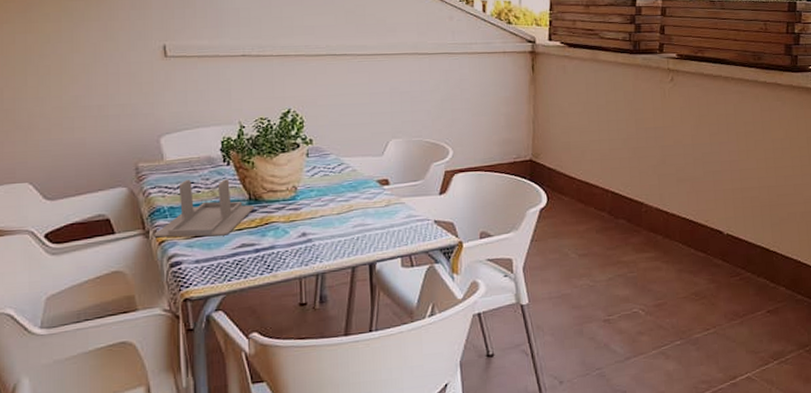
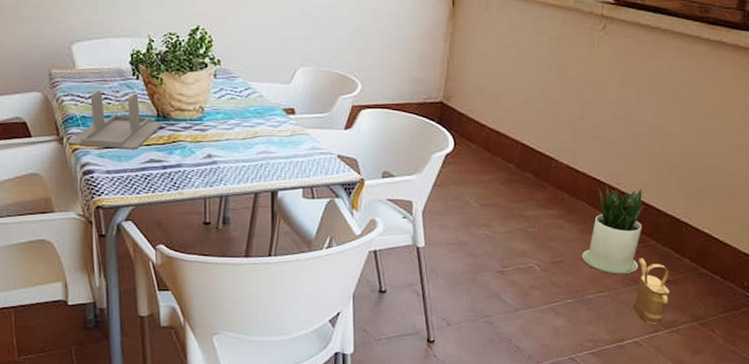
planter: none [683,222,738,311] -> present [582,183,645,275]
watering can: none [737,291,773,358] -> present [633,258,670,325]

